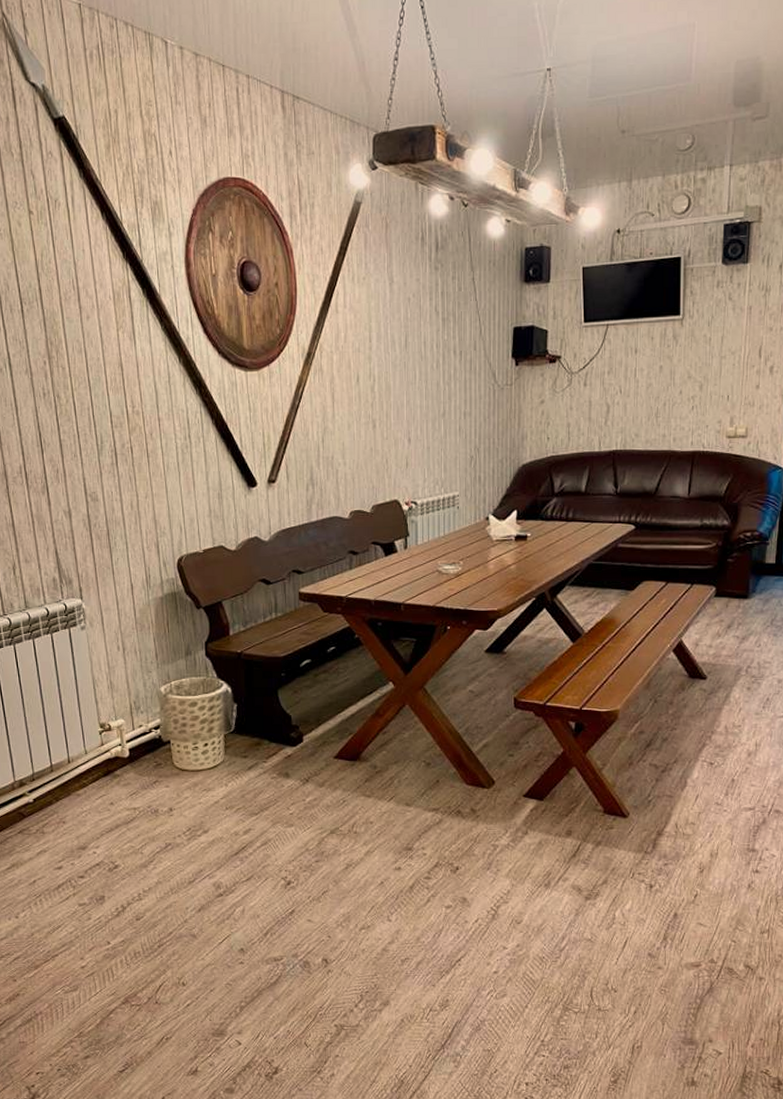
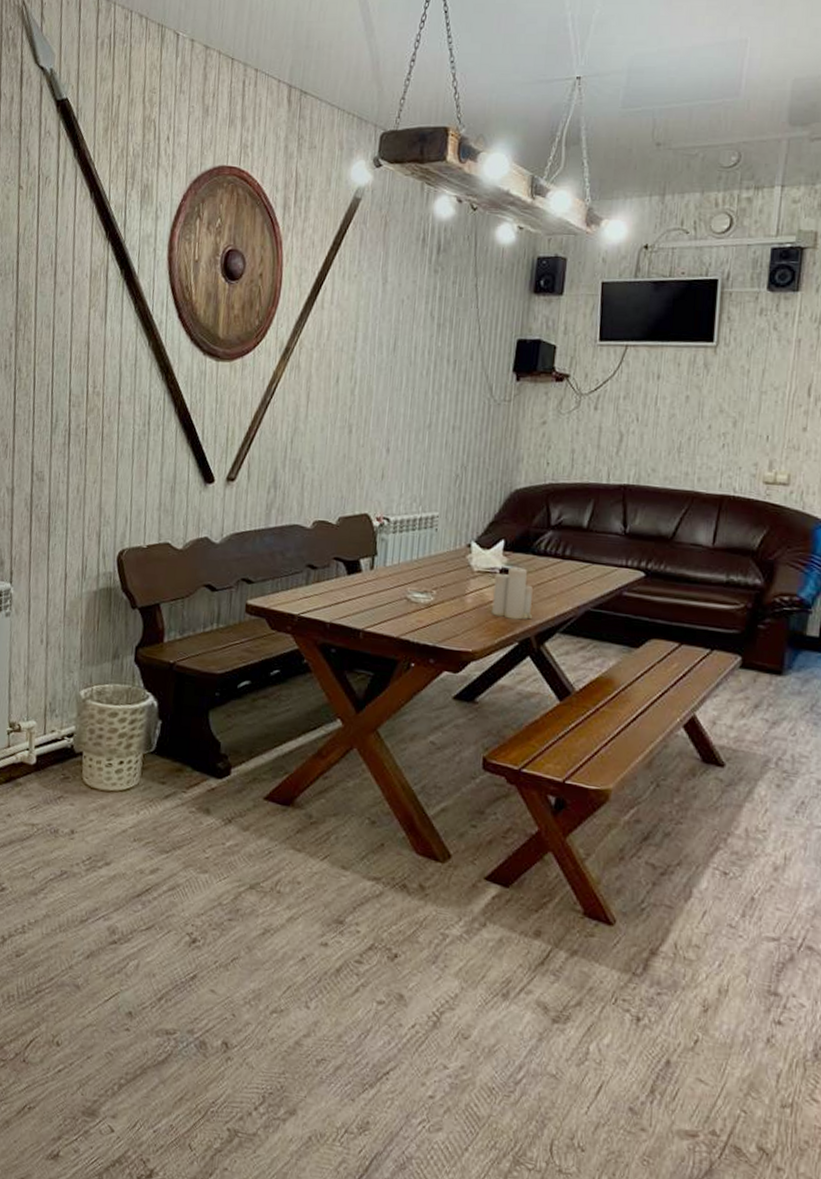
candle: none [510,529,546,578] -> present [491,563,533,620]

